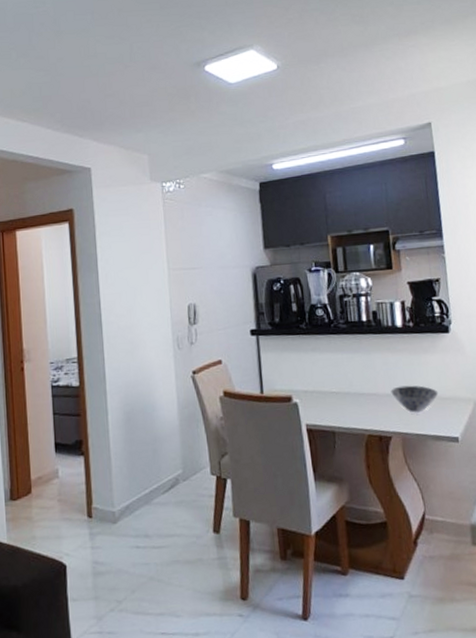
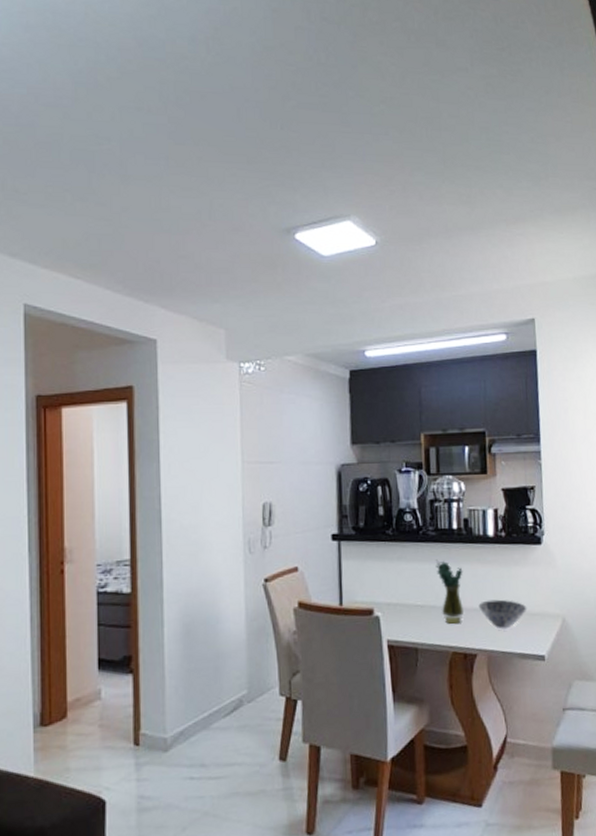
vase: none [347,349,377,409] -> present [435,559,463,625]

